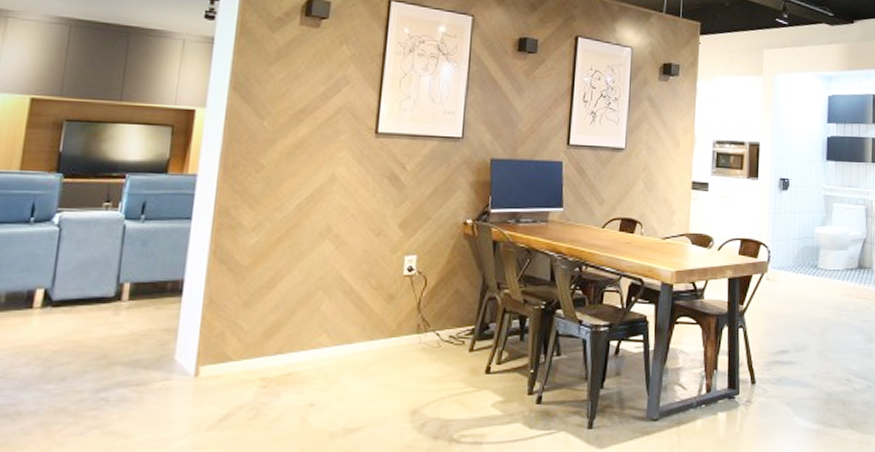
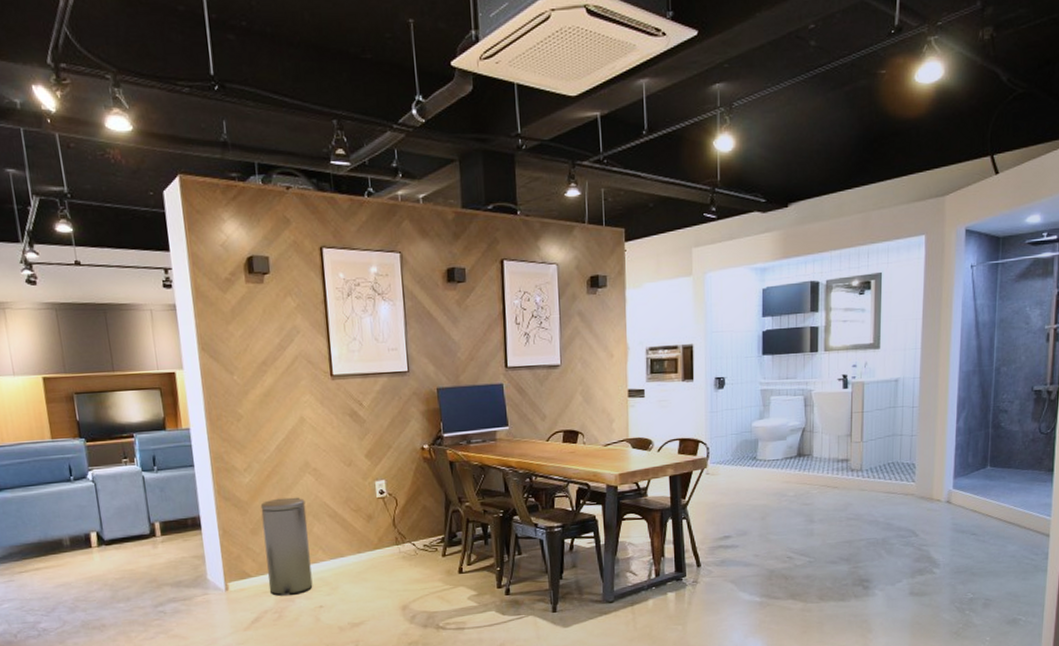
pedal bin: none [250,266,318,389] -> present [260,497,313,597]

